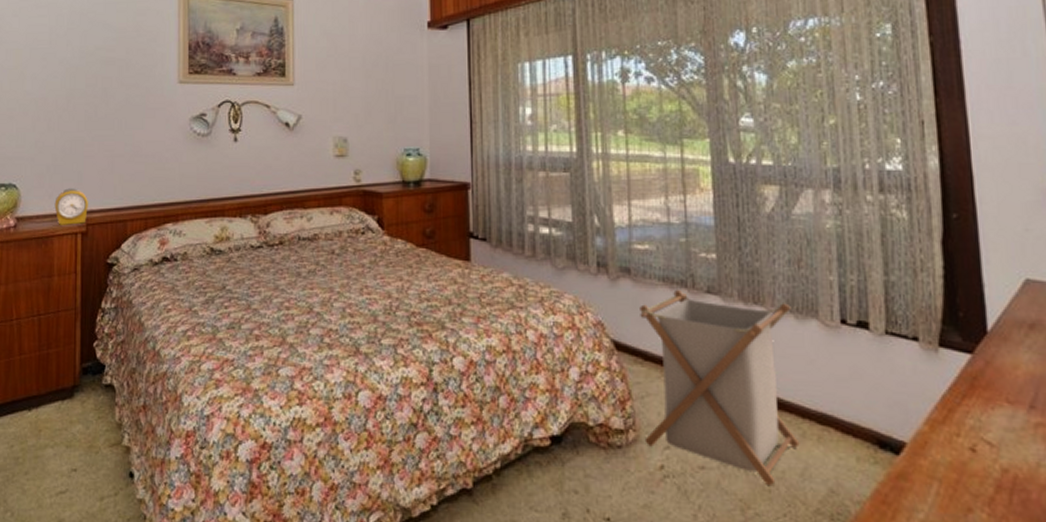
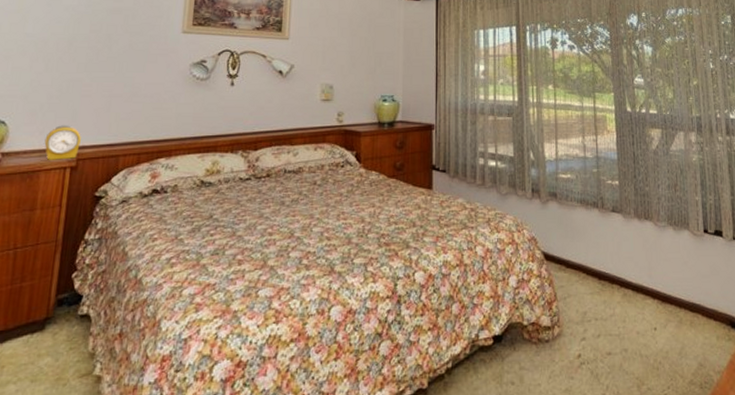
laundry basket: present [640,289,800,485] -> none [563,209,678,364]

